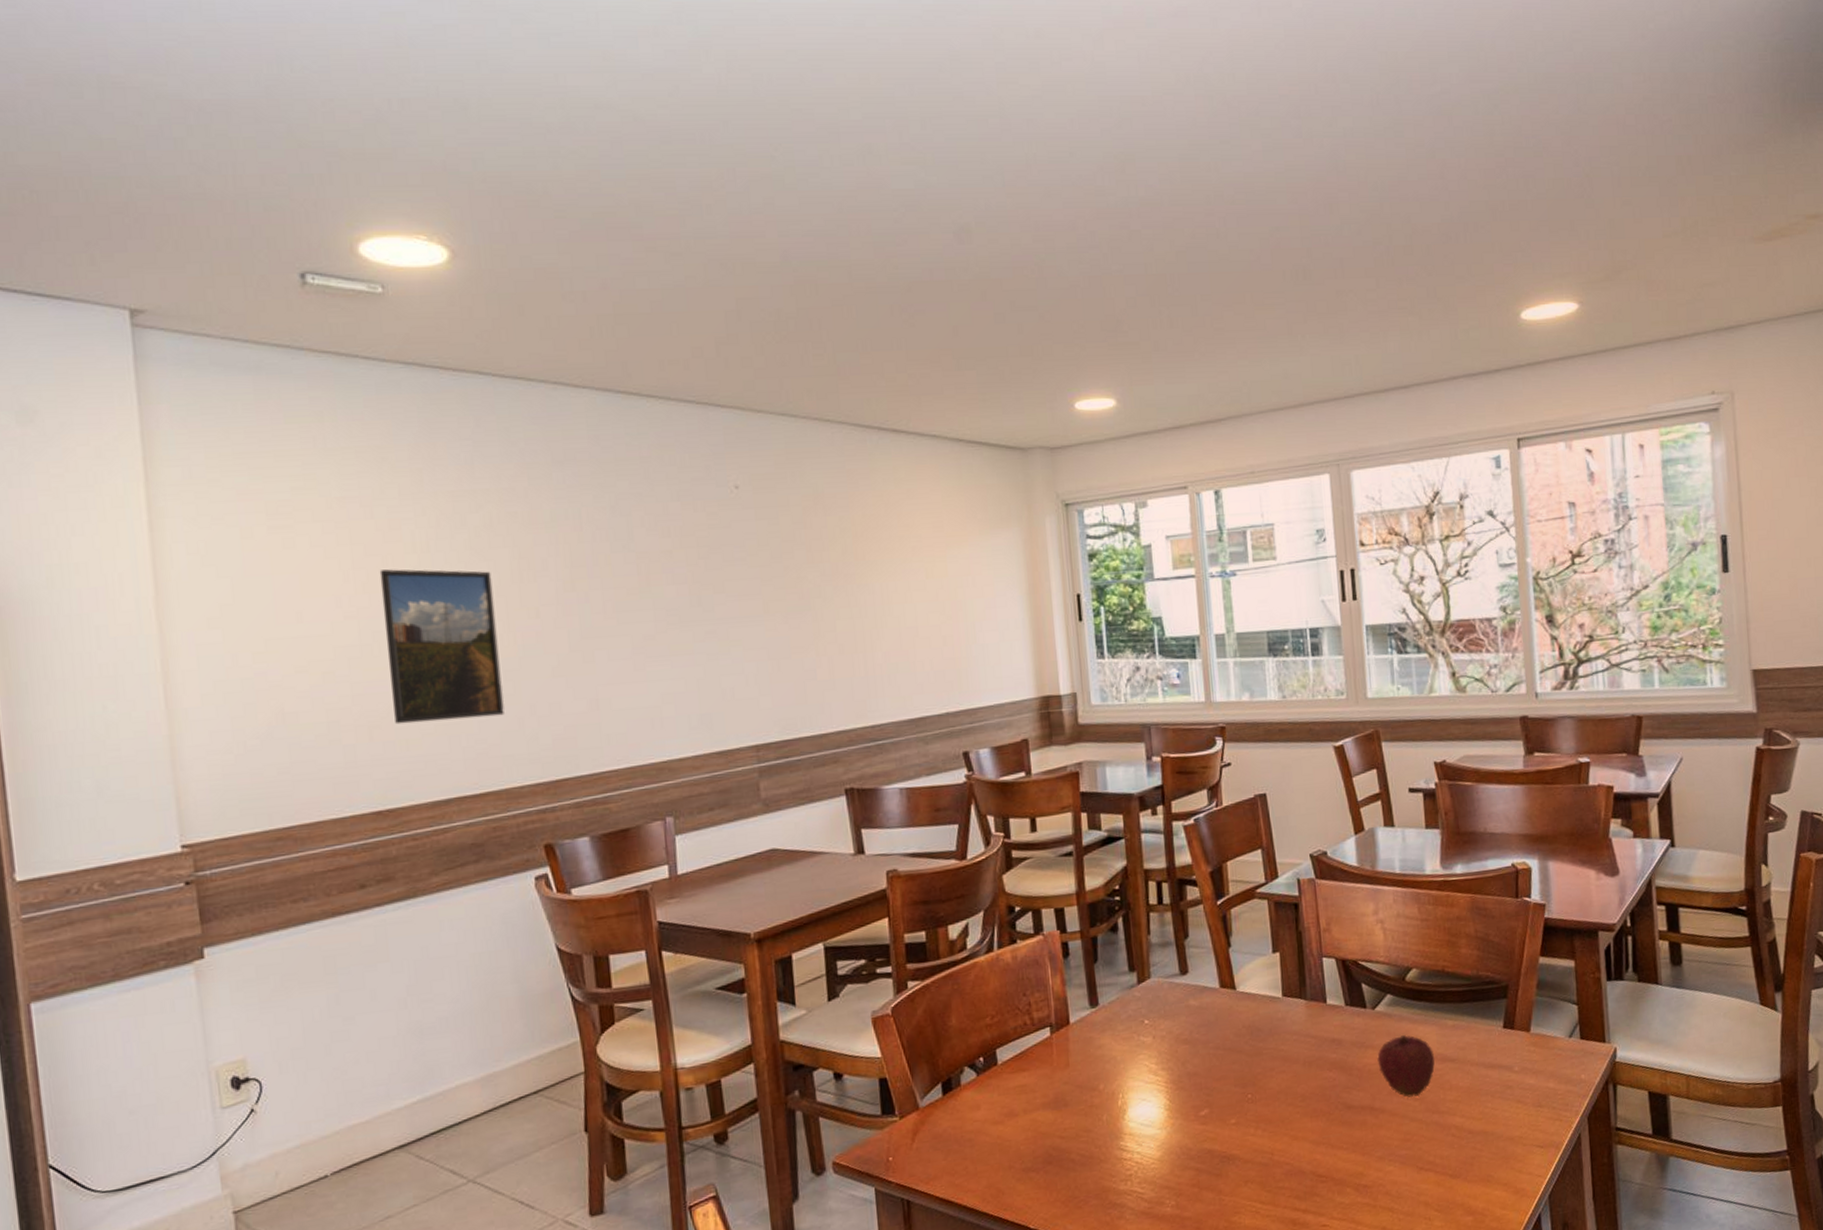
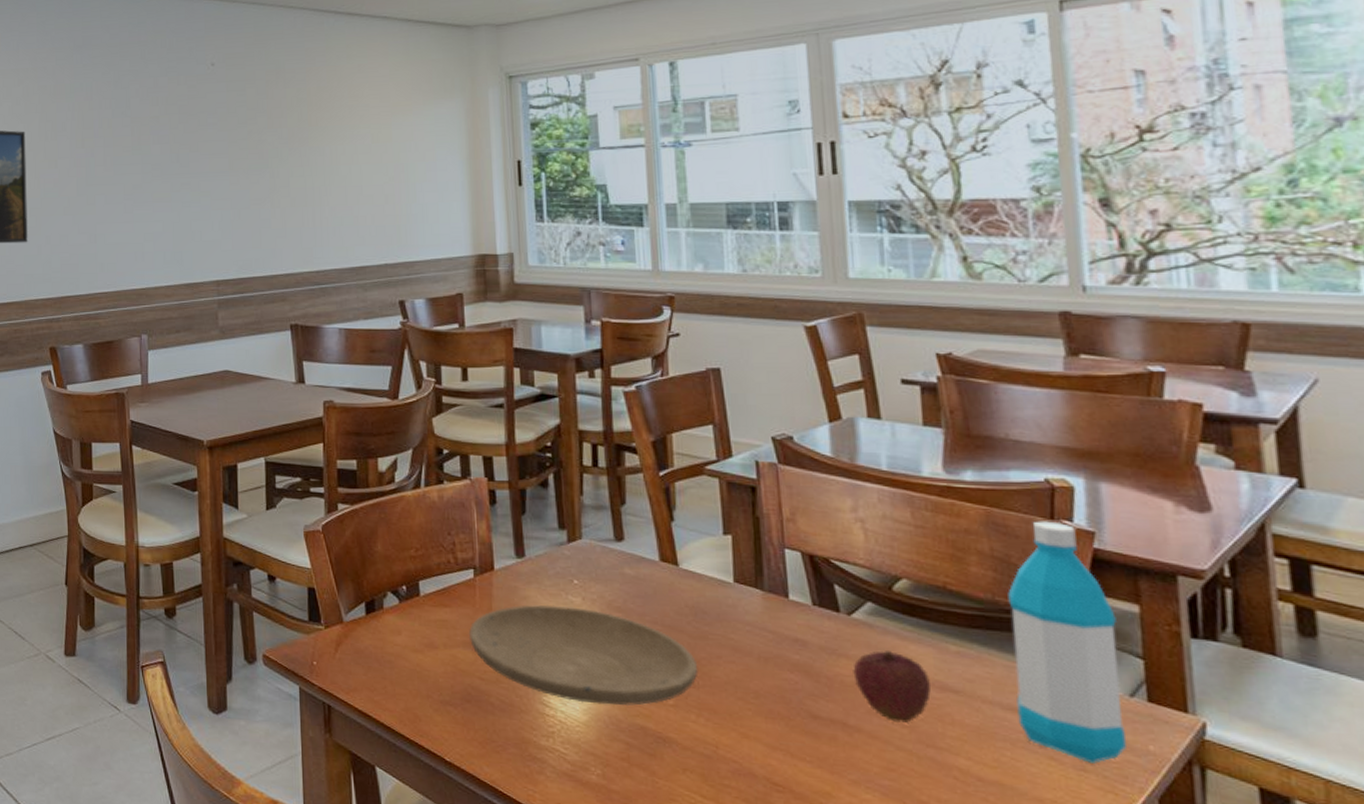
plate: none [1047,1046,1255,1141] -> present [468,604,699,706]
water bottle: none [1487,899,1568,1099] -> present [1008,521,1127,763]

